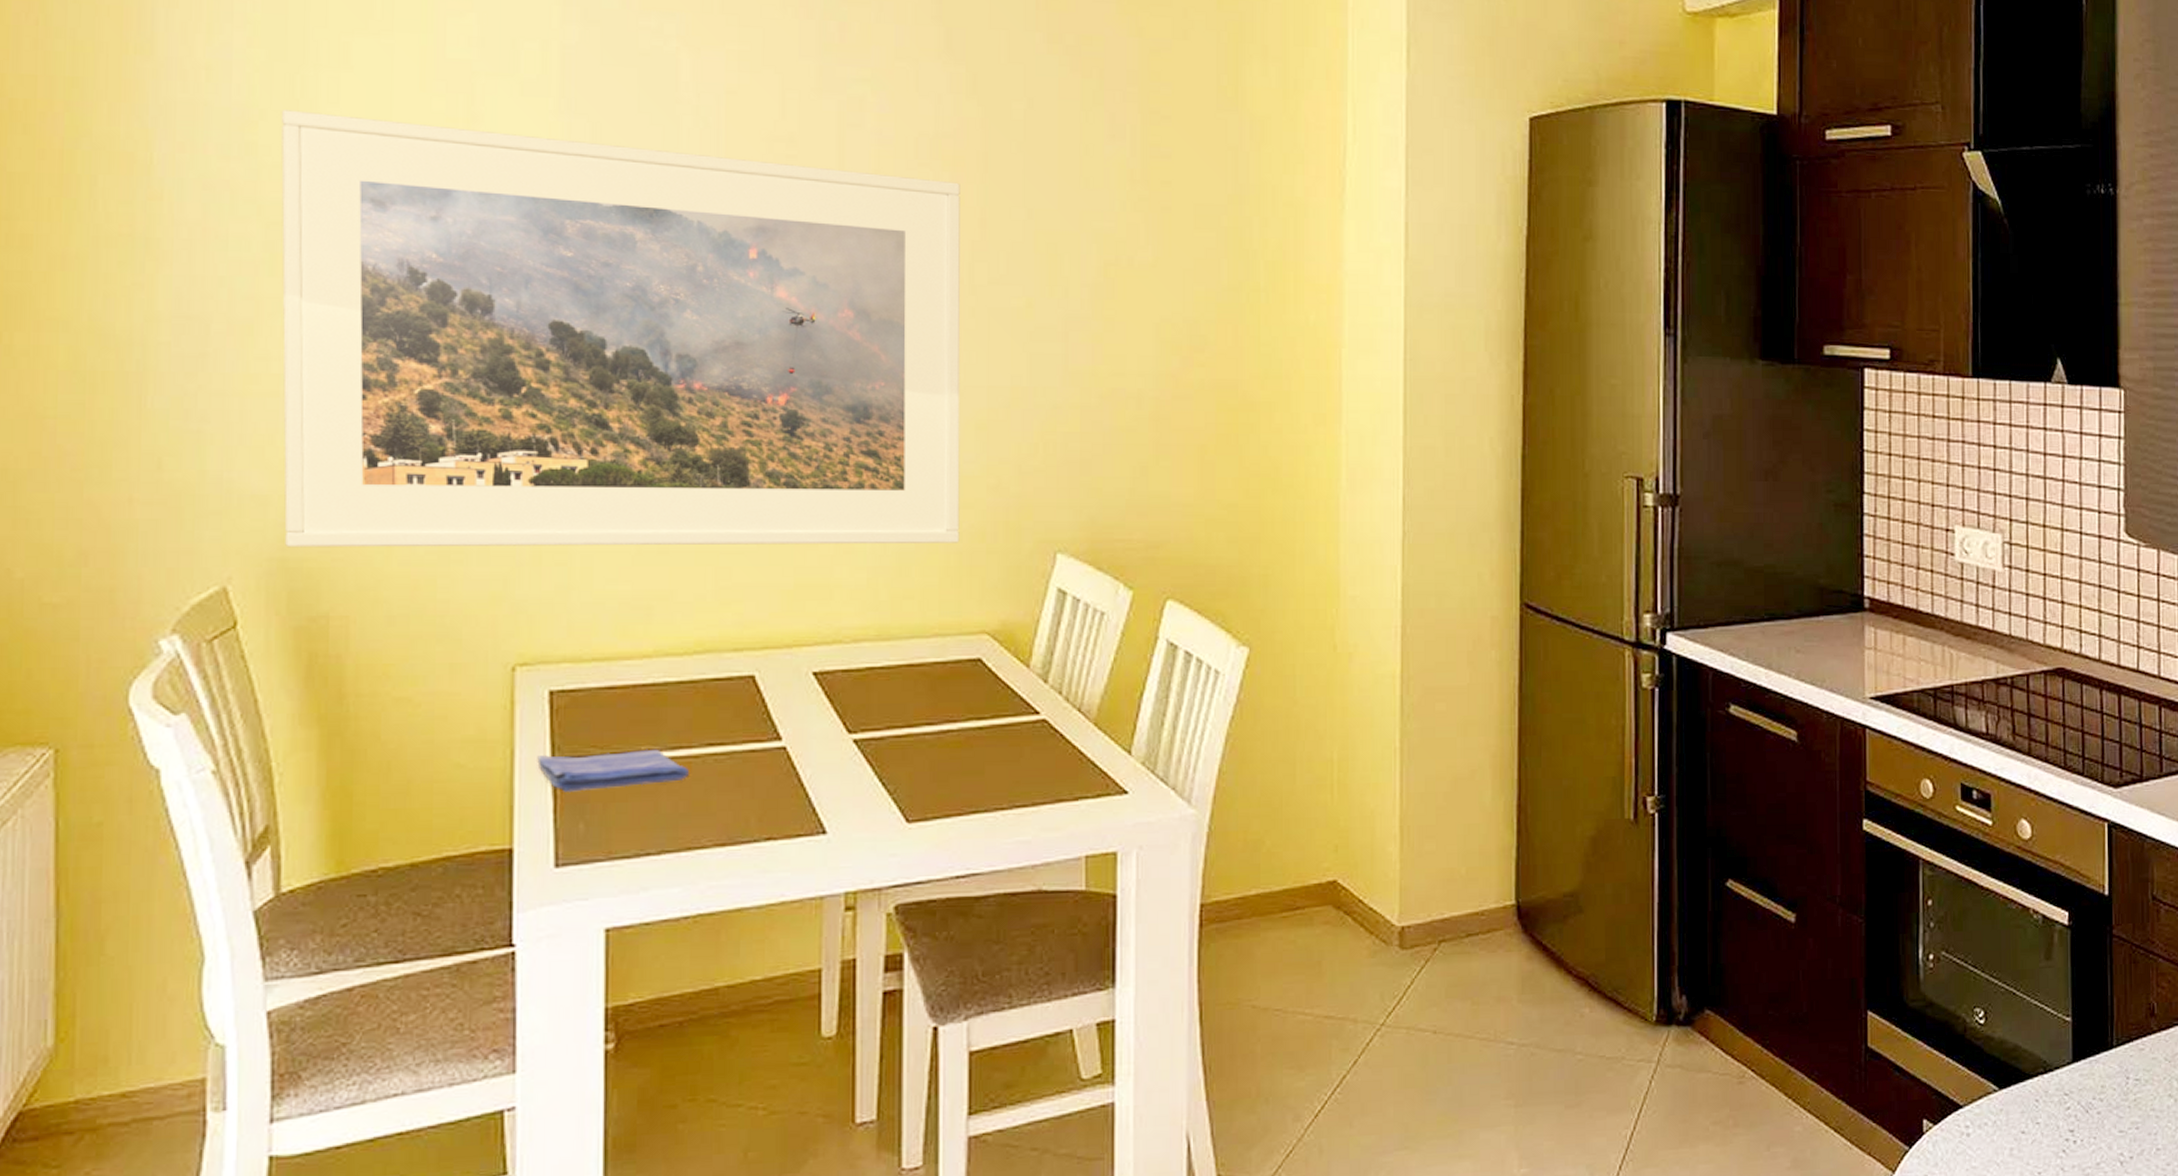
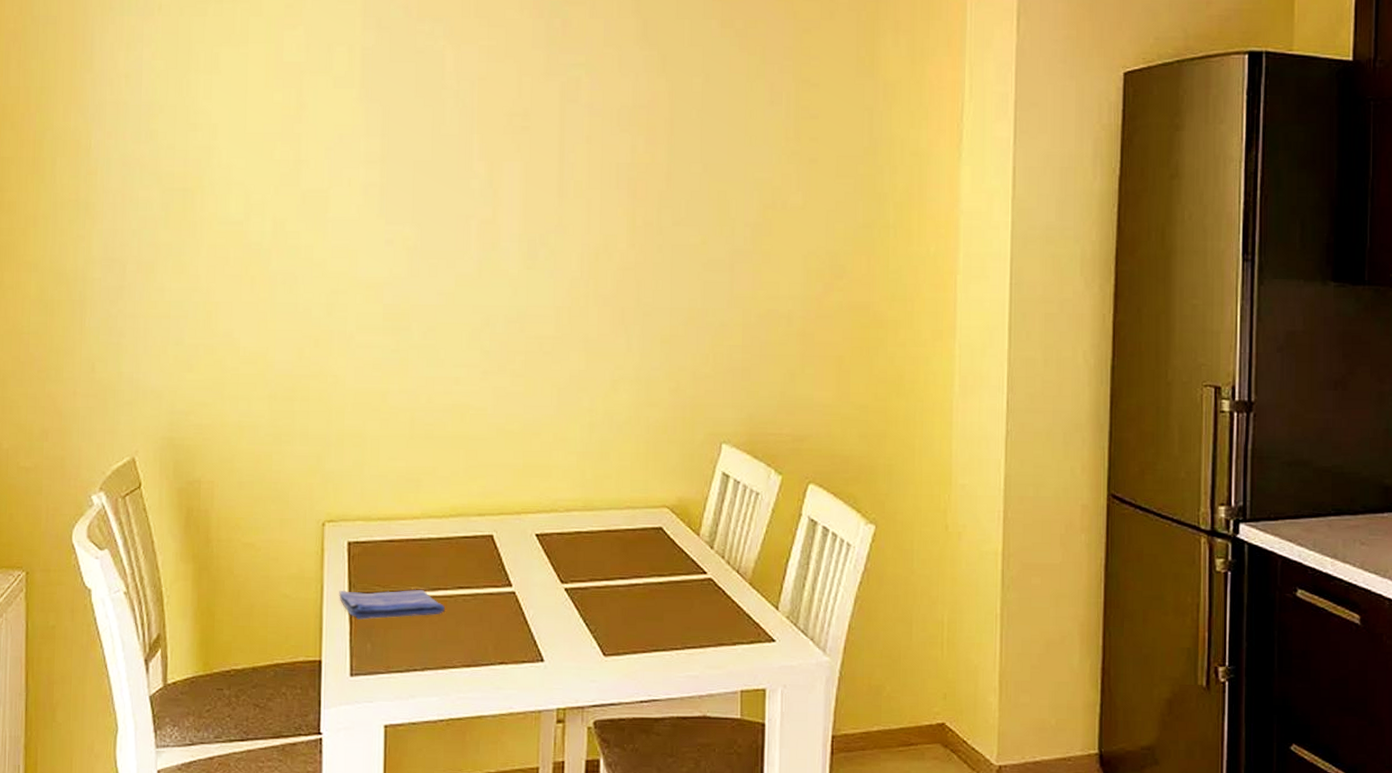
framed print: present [281,110,961,548] -> none [172,105,652,434]

